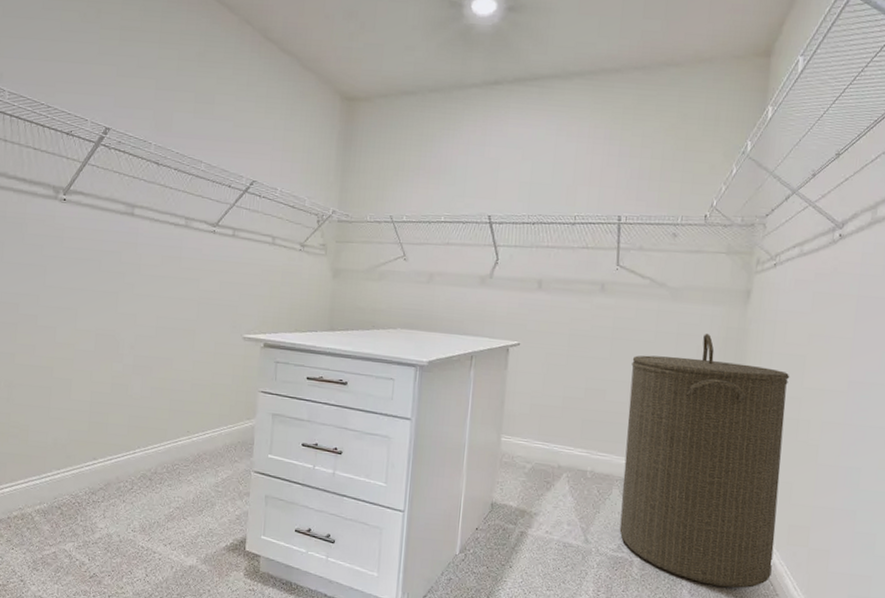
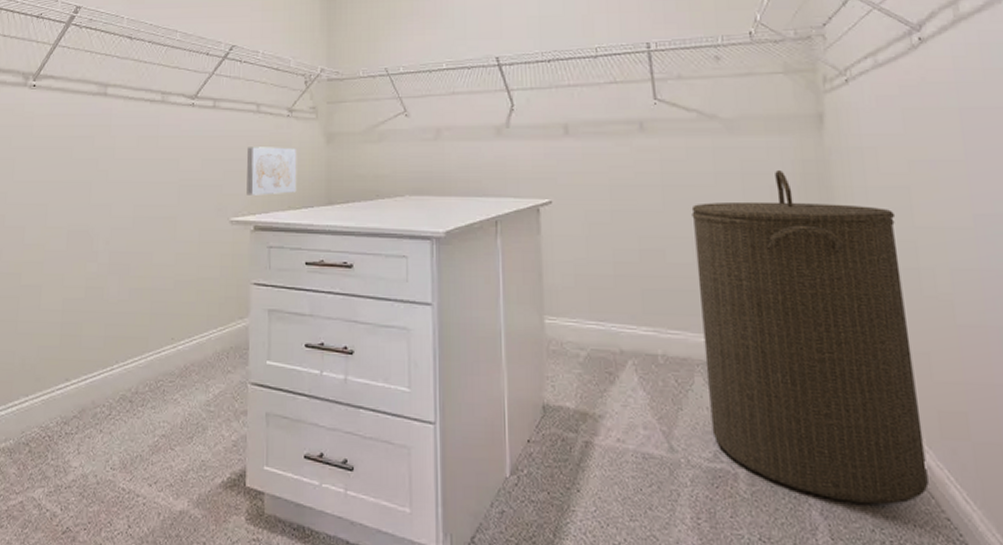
wall art: none [259,274,305,318] -> present [246,147,297,195]

